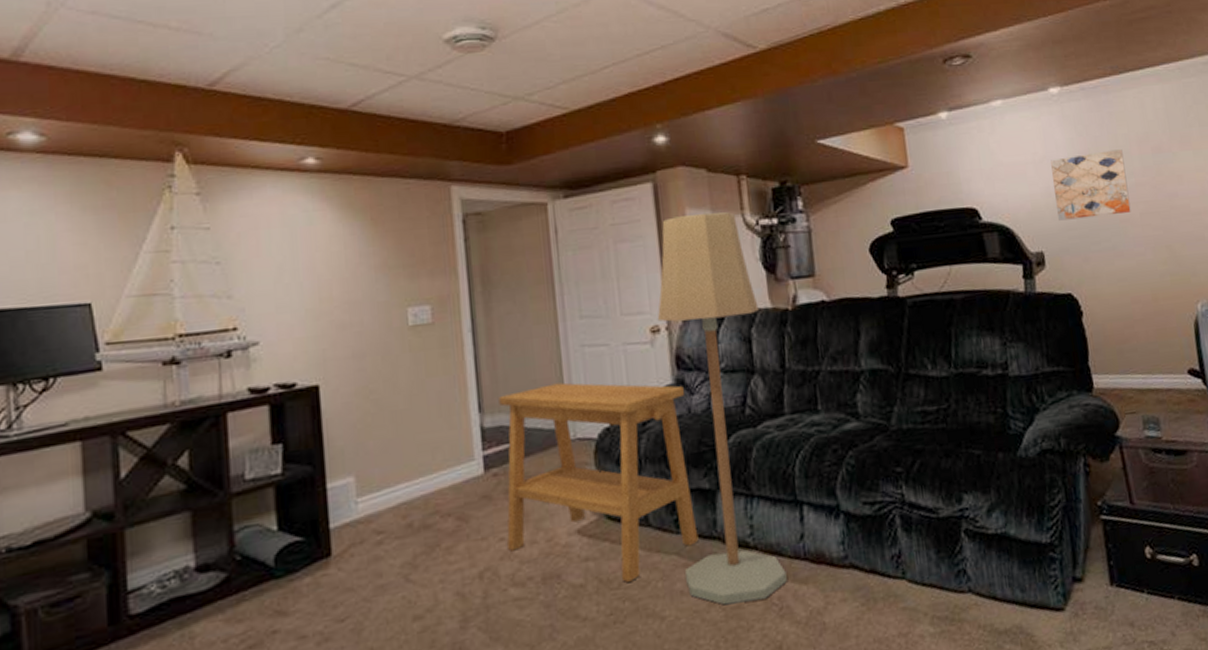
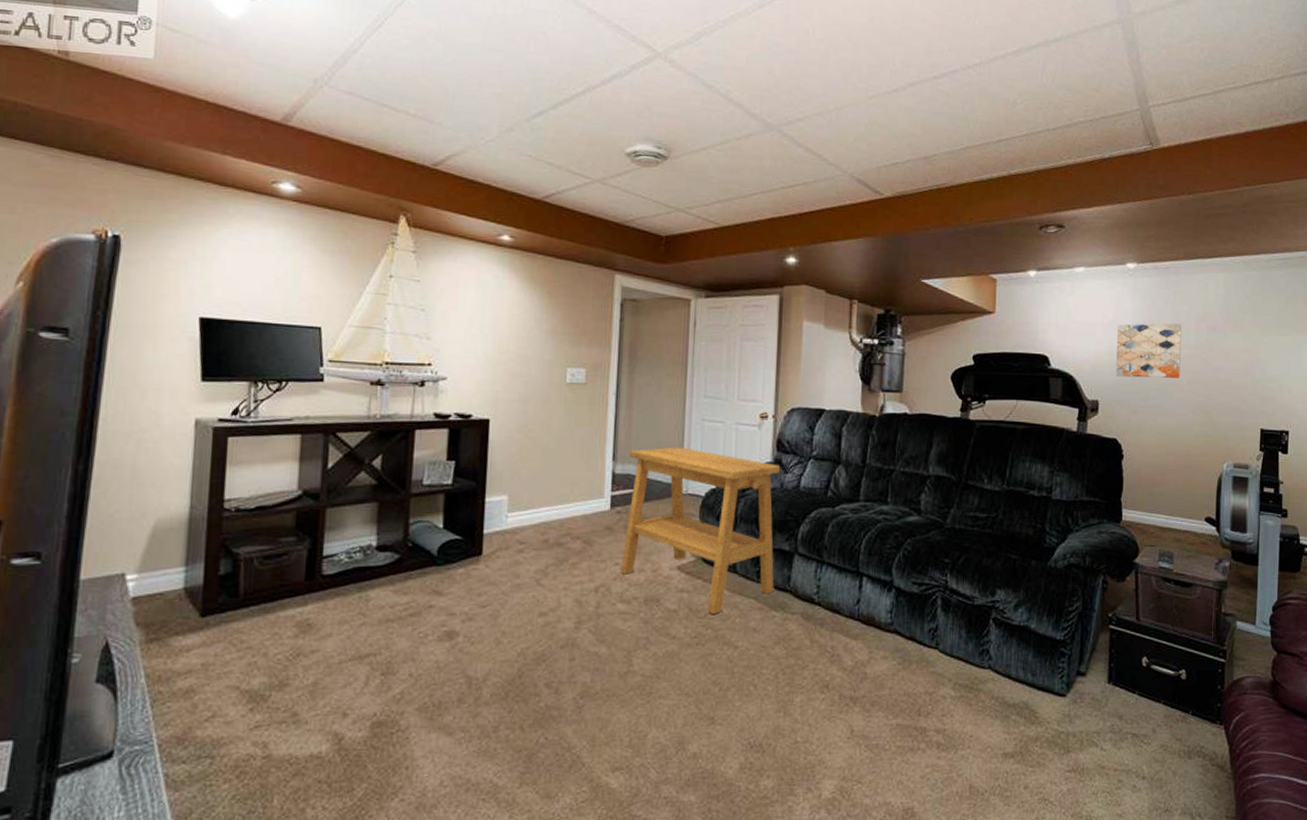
floor lamp: present [657,212,787,606] -> none [758,326,852,646]

